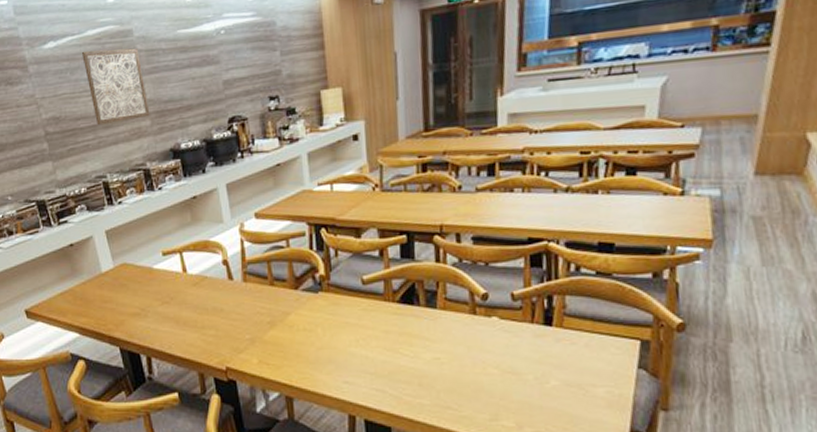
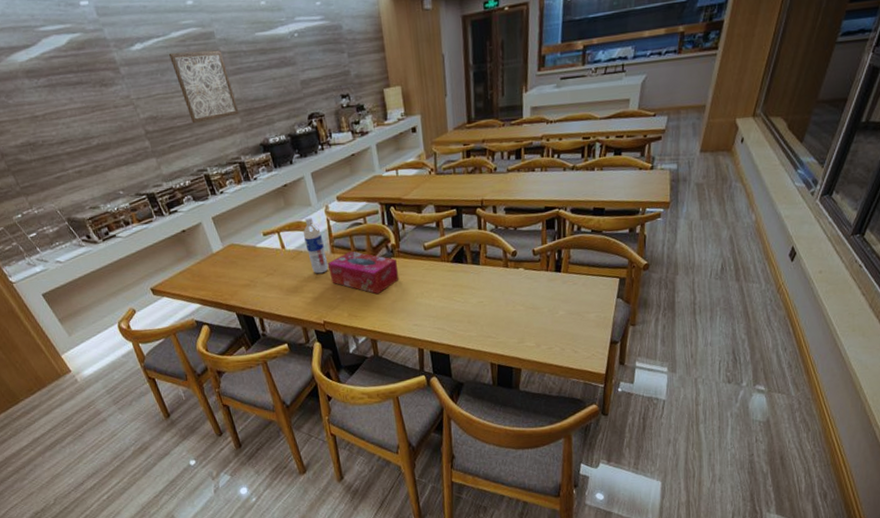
water bottle: none [210,235,238,306] -> present [303,217,329,274]
tissue box: none [237,280,328,338] -> present [327,251,400,295]

